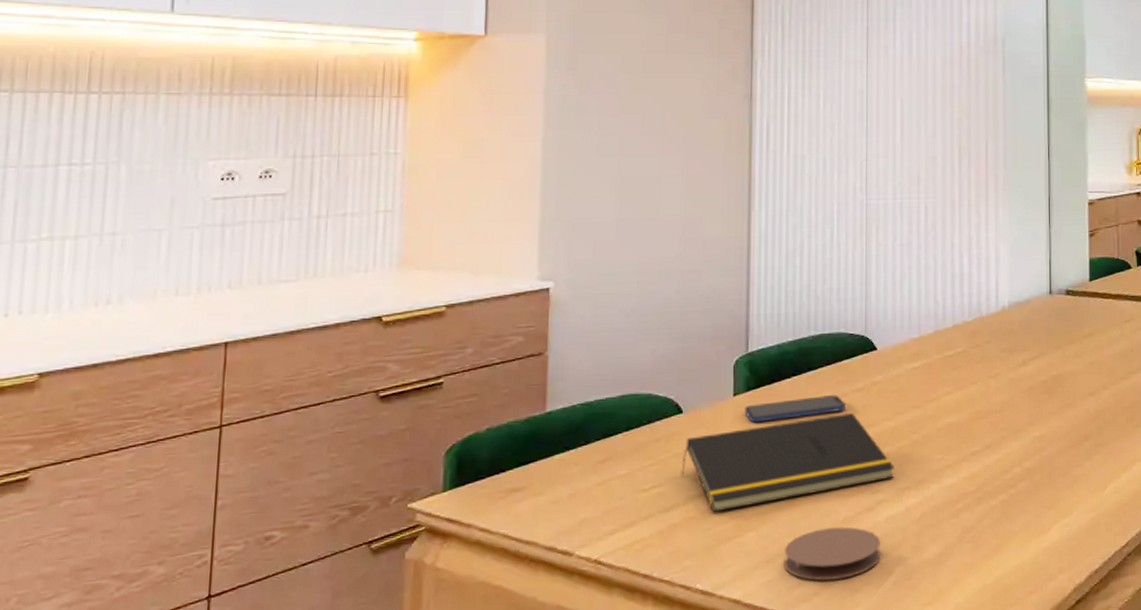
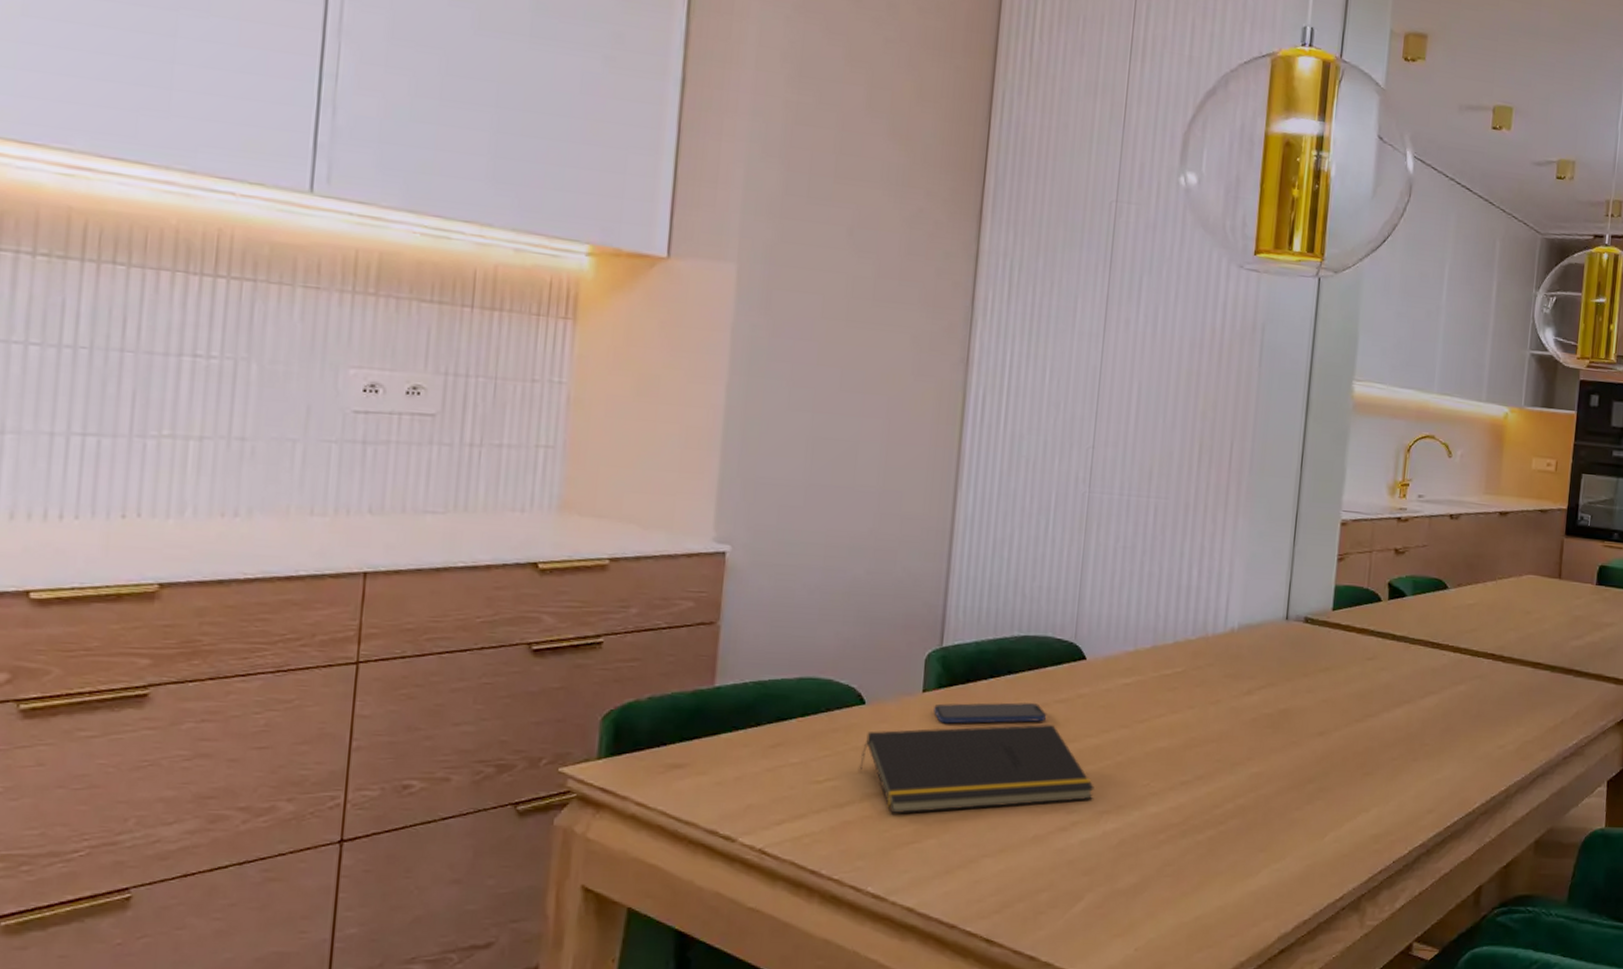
coaster: present [785,527,881,581] -> none [965,844,1073,899]

